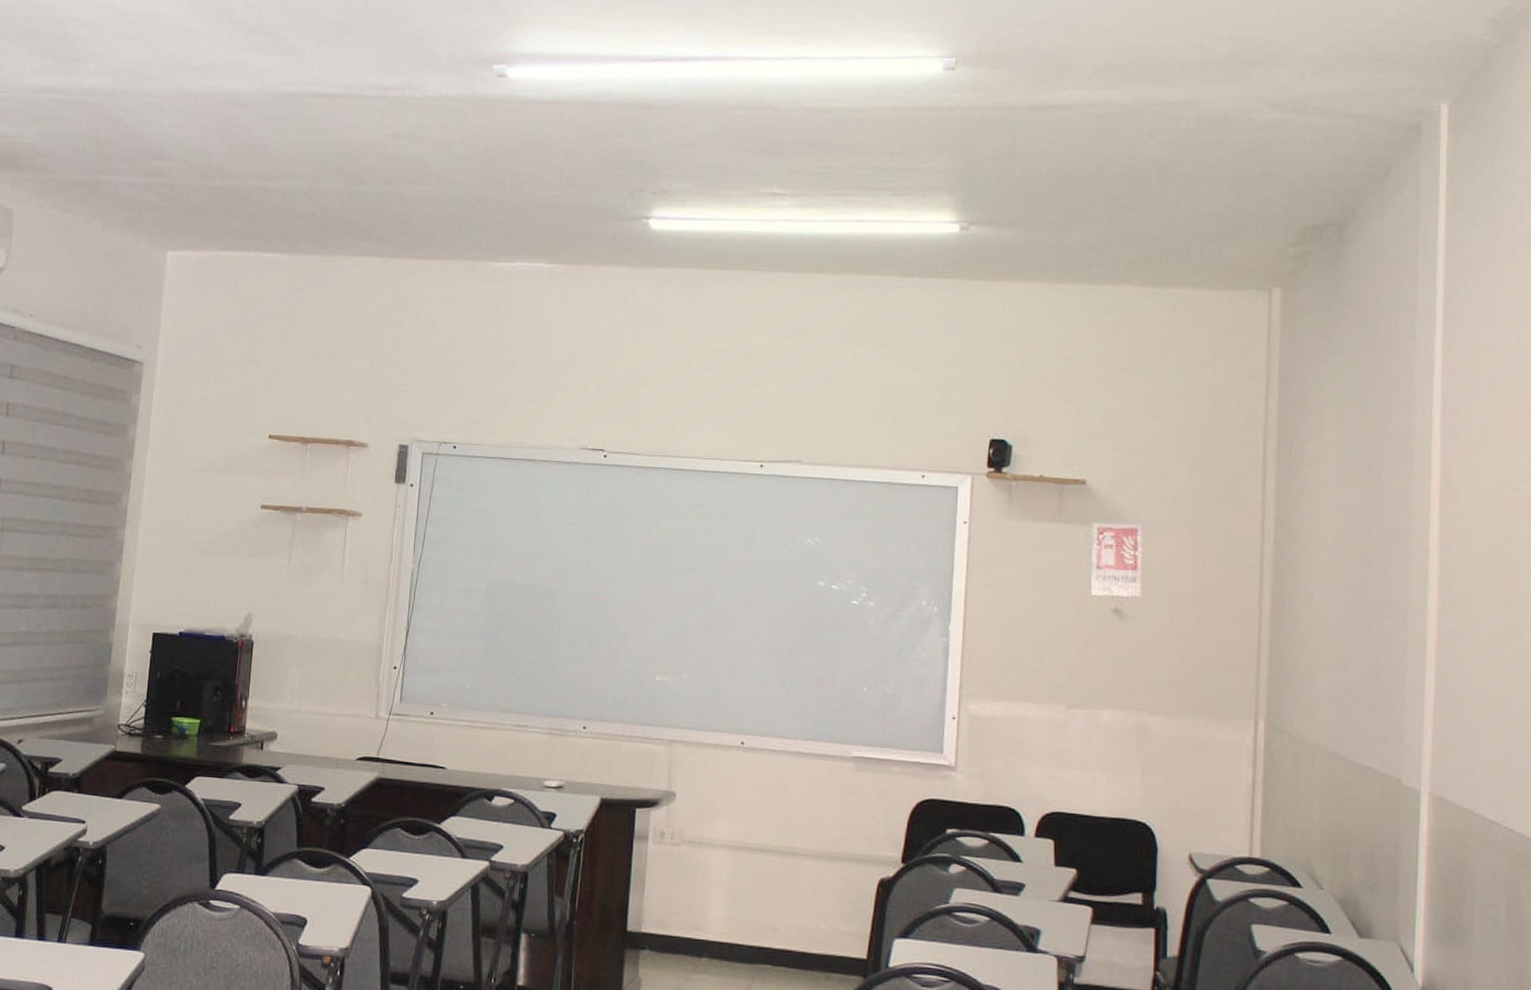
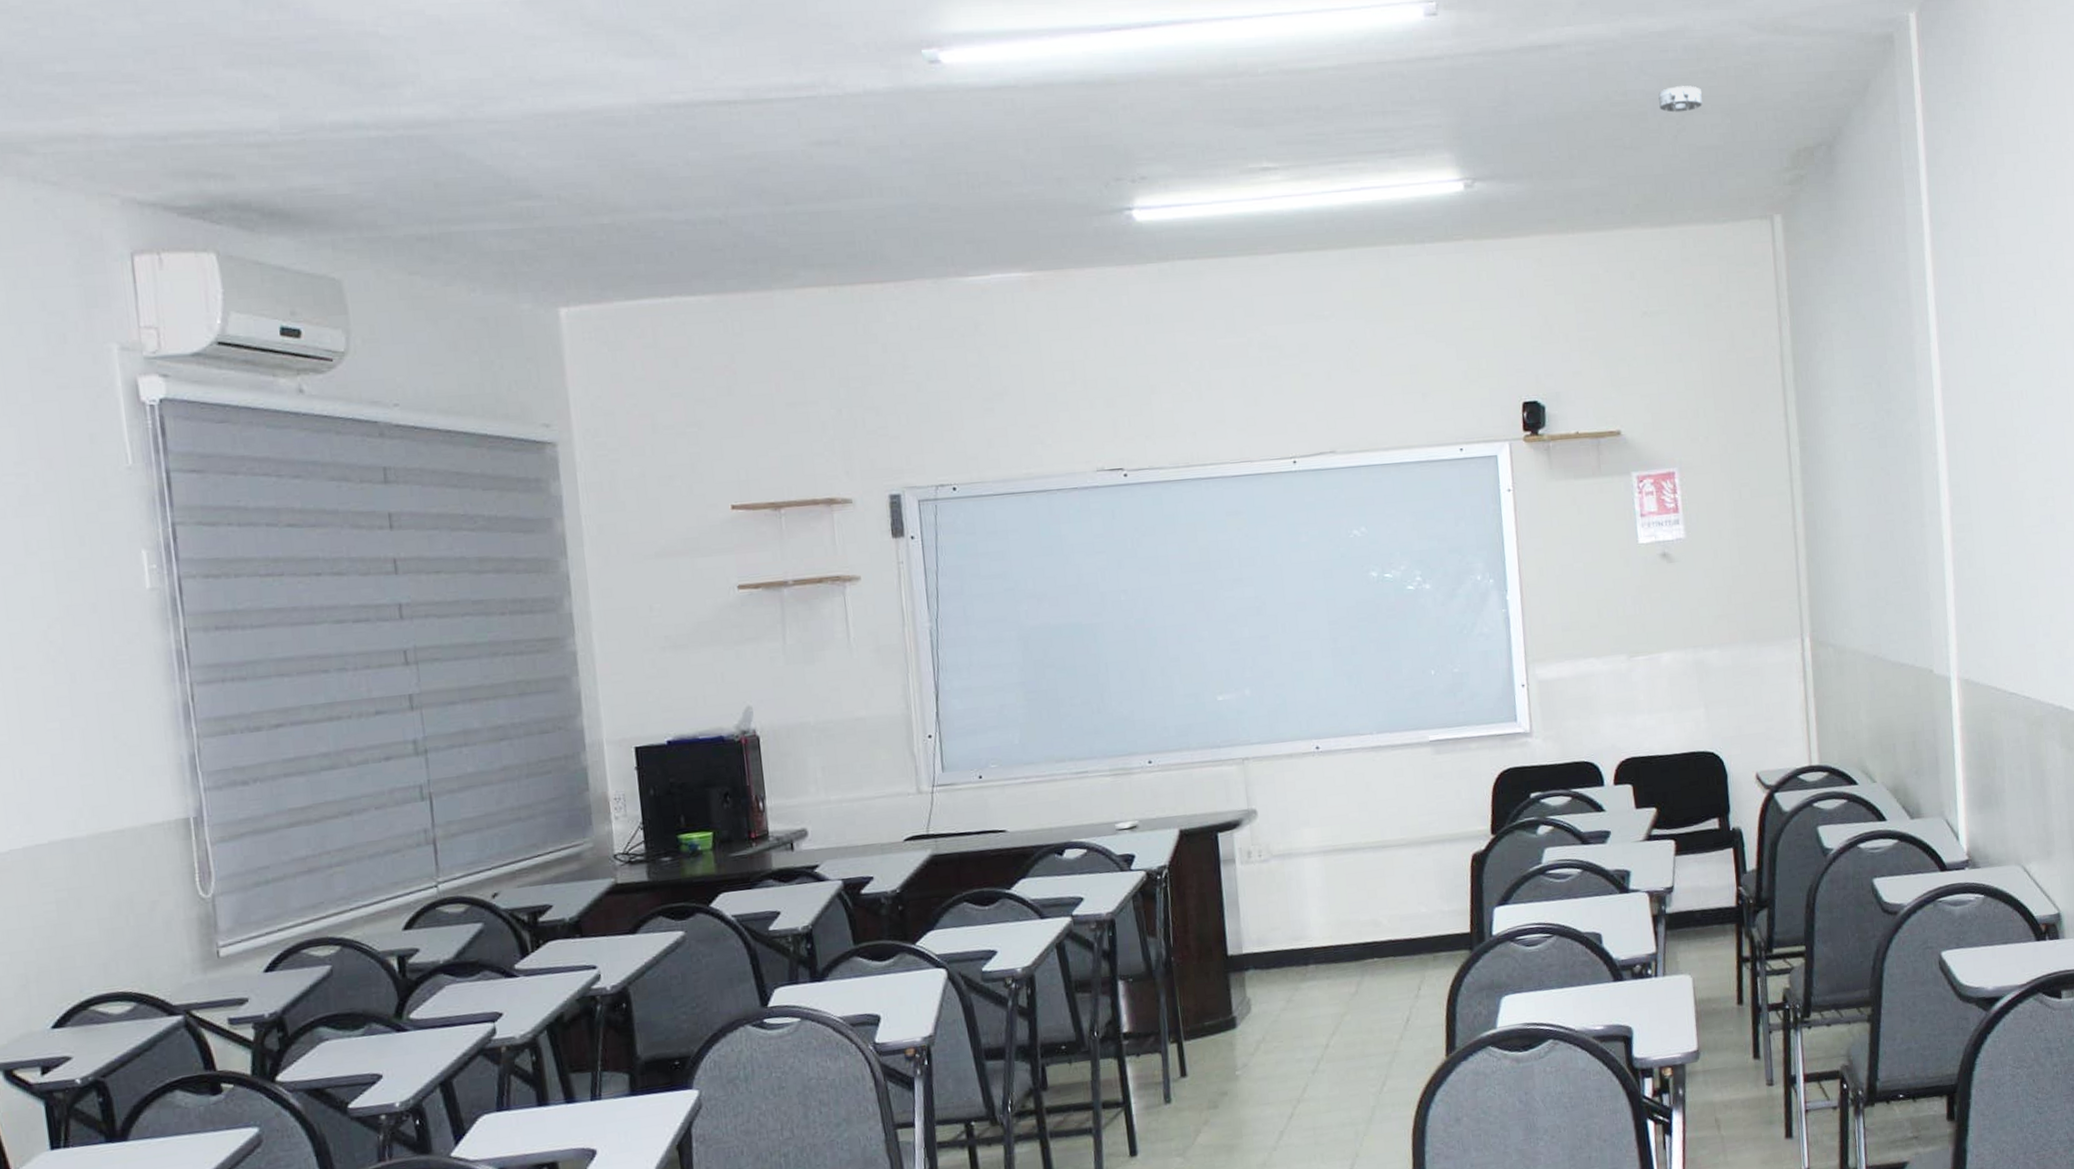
smoke detector: none [1165,154,1210,180] -> present [1658,86,1703,113]

